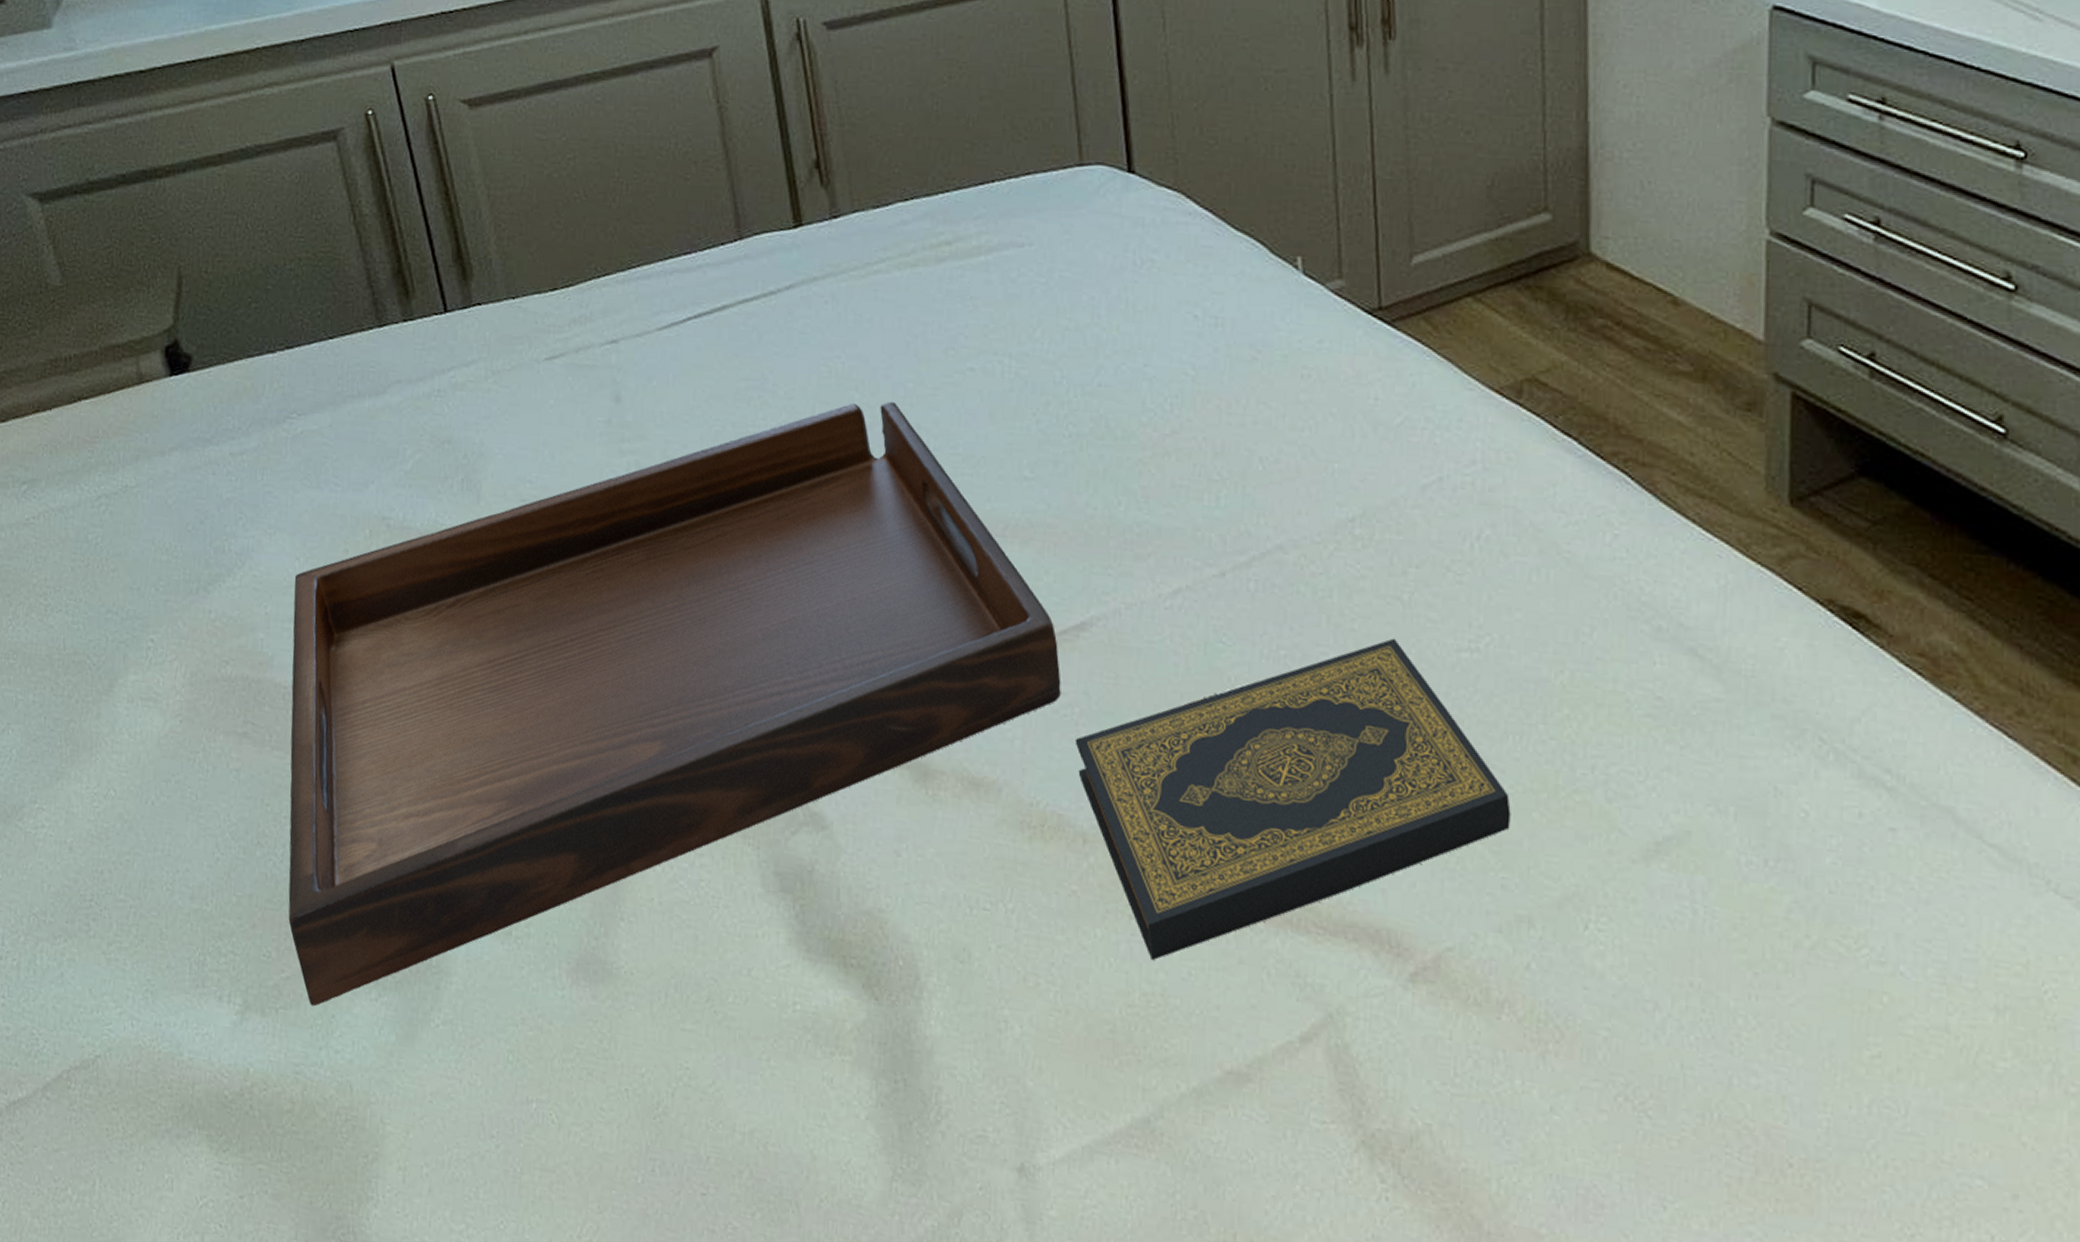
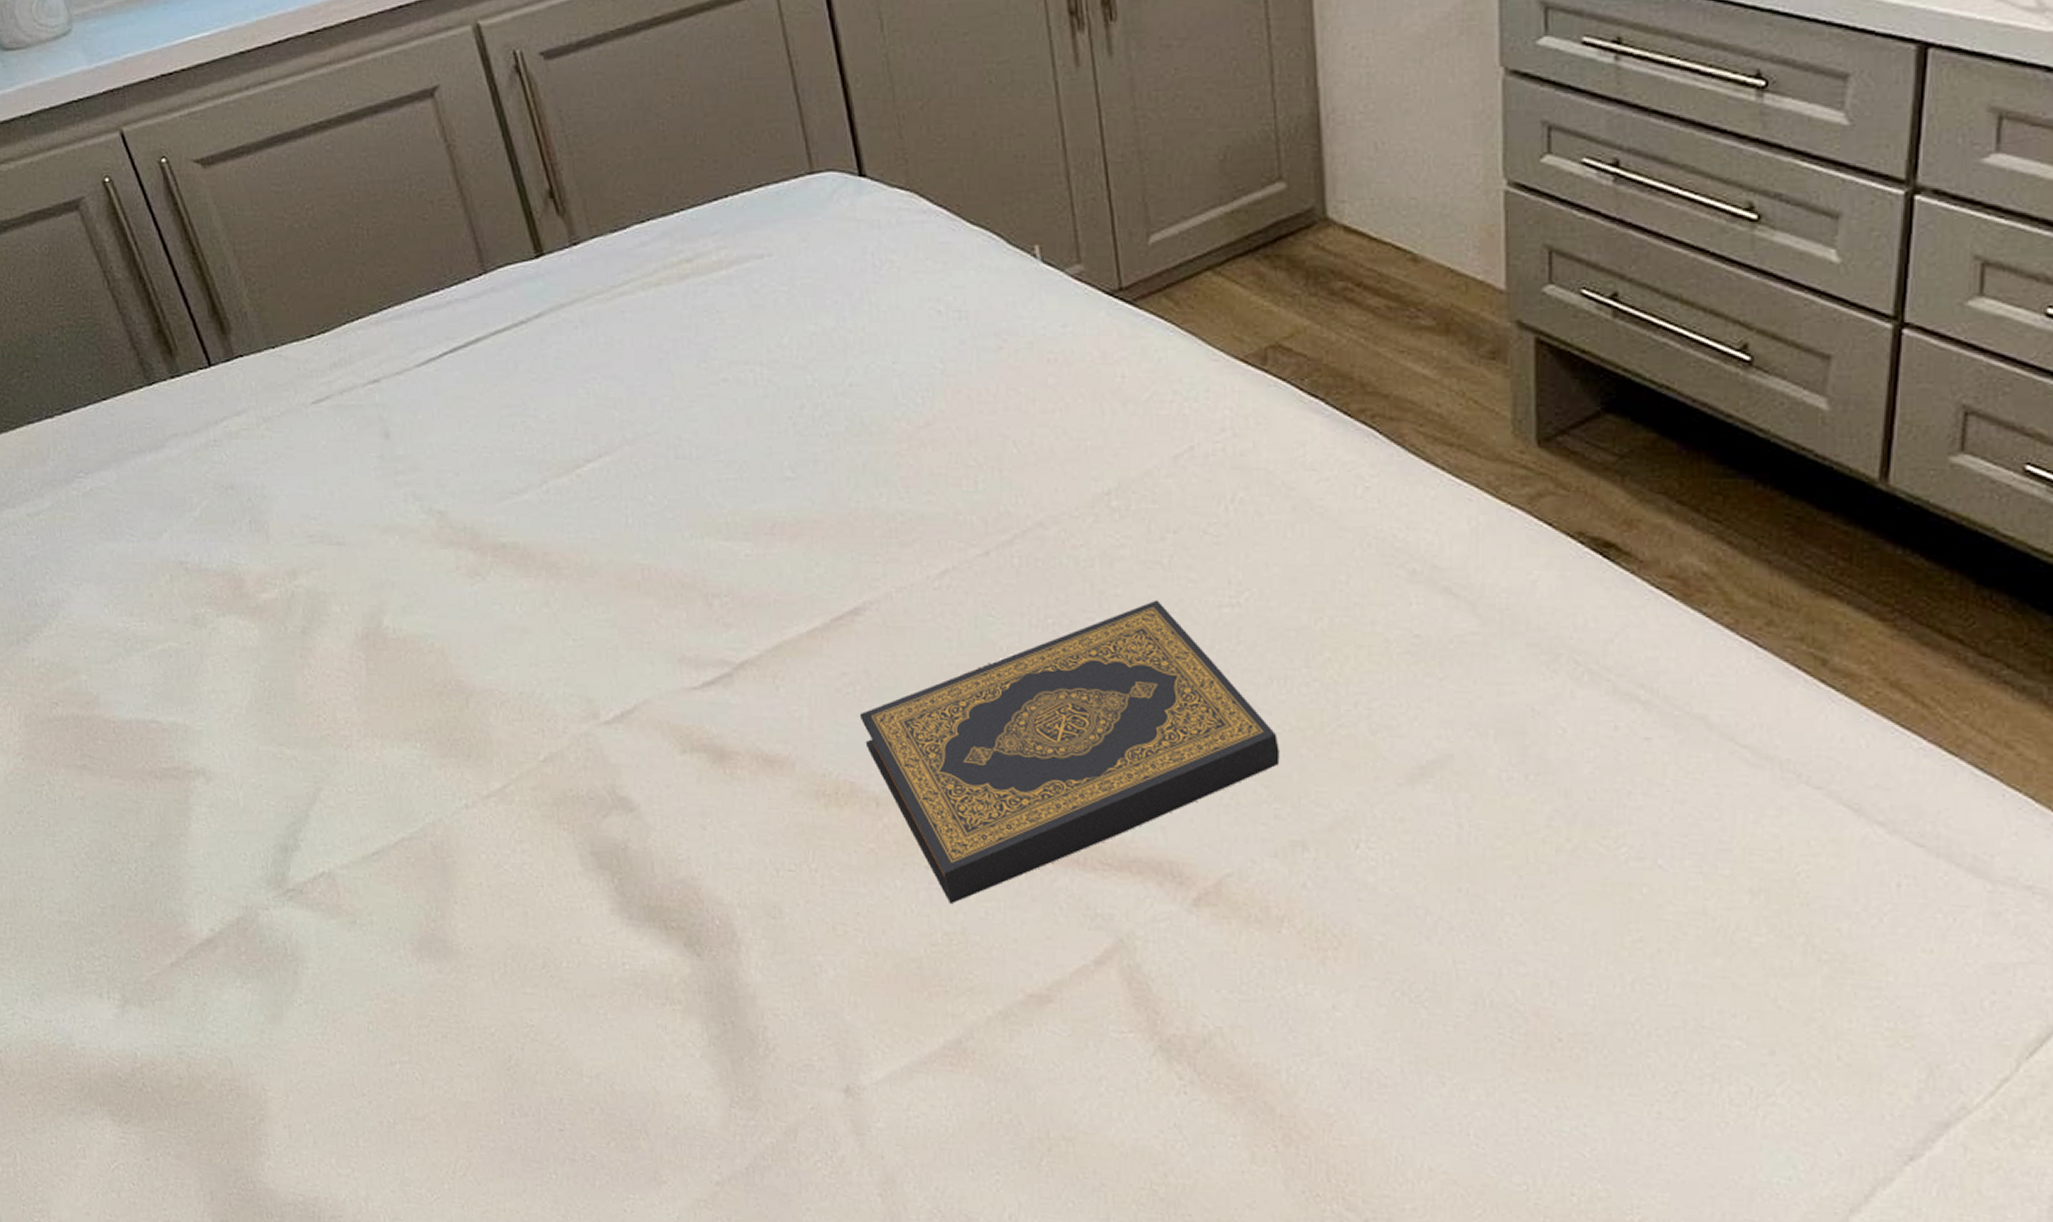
serving tray: present [288,401,1061,1007] -> none [106,416,842,997]

